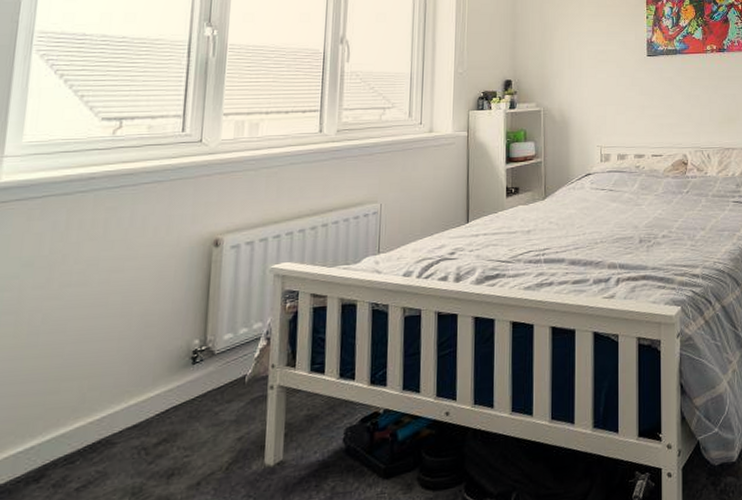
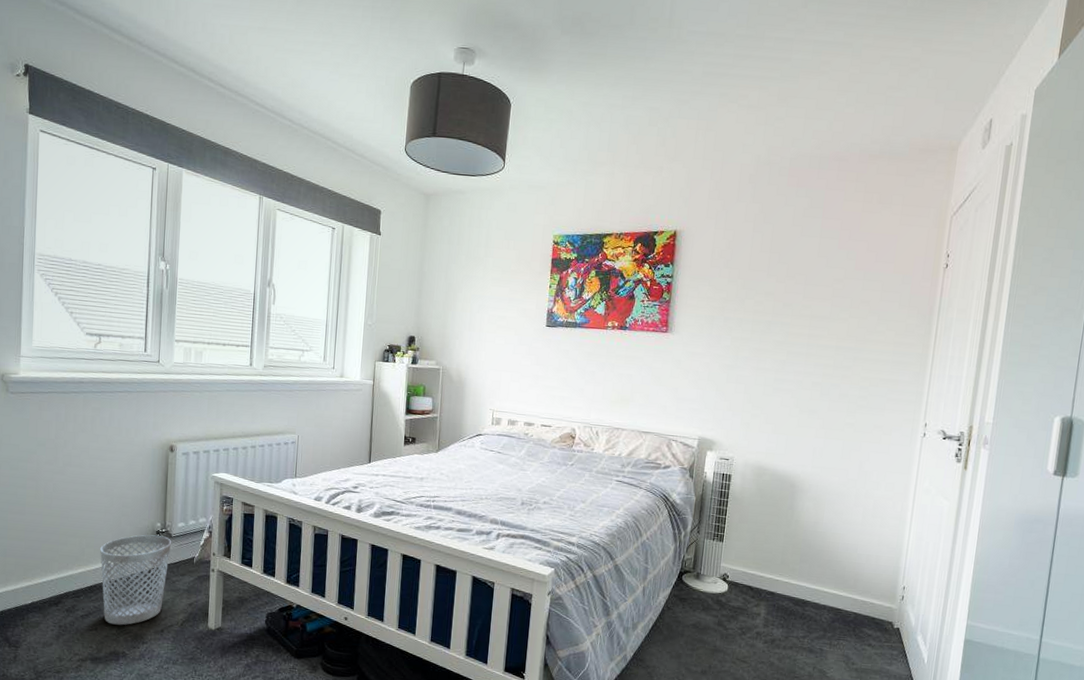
wastebasket: none [109,355,215,491] -> present [100,534,172,625]

